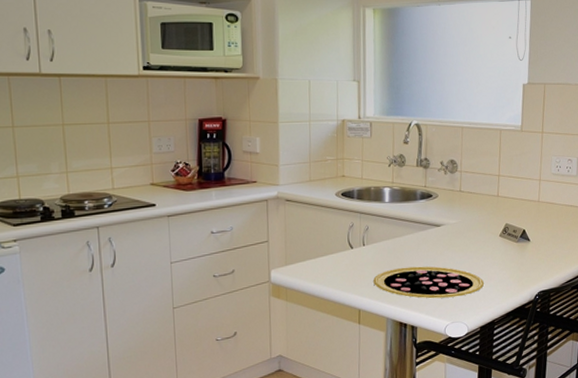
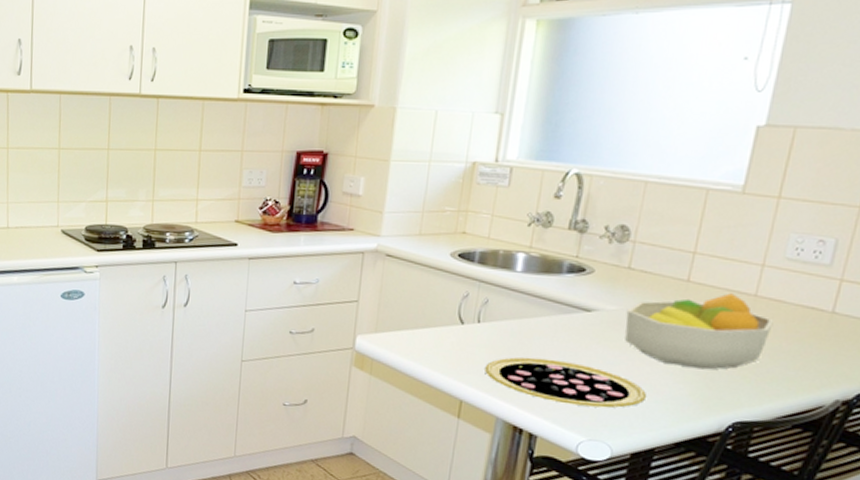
fruit bowl: none [463,202,551,258] -> present [625,293,774,370]

